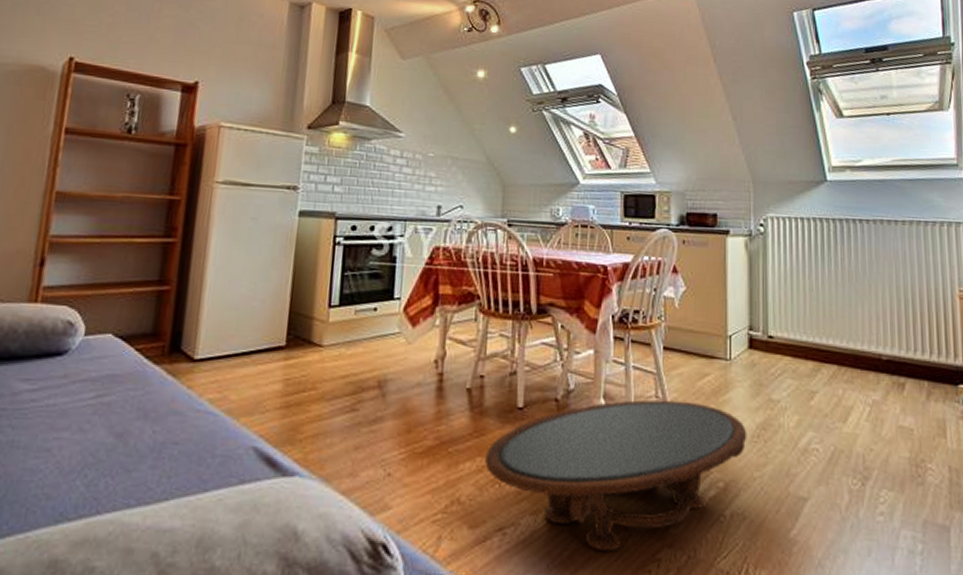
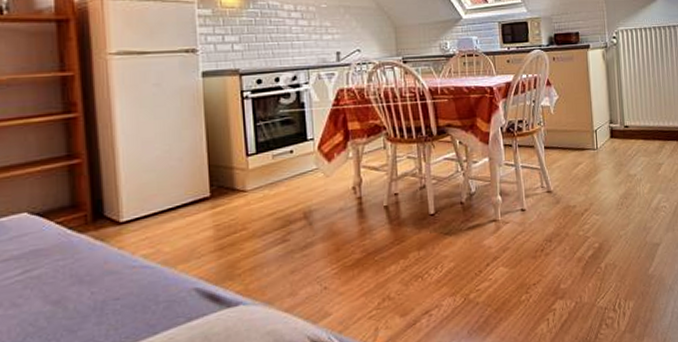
coffee table: present [484,399,747,553] -> none [406,186,614,313]

